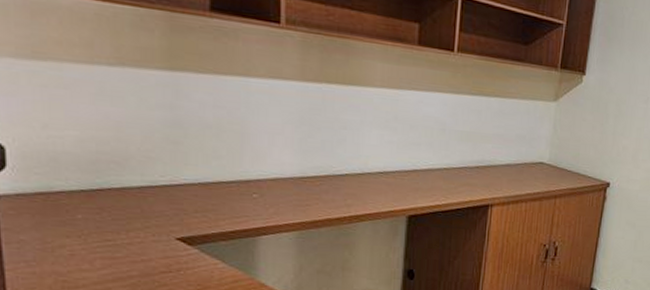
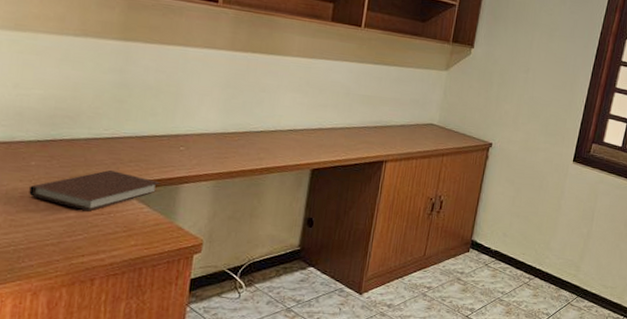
notebook: none [80,222,235,269] -> present [29,170,161,212]

